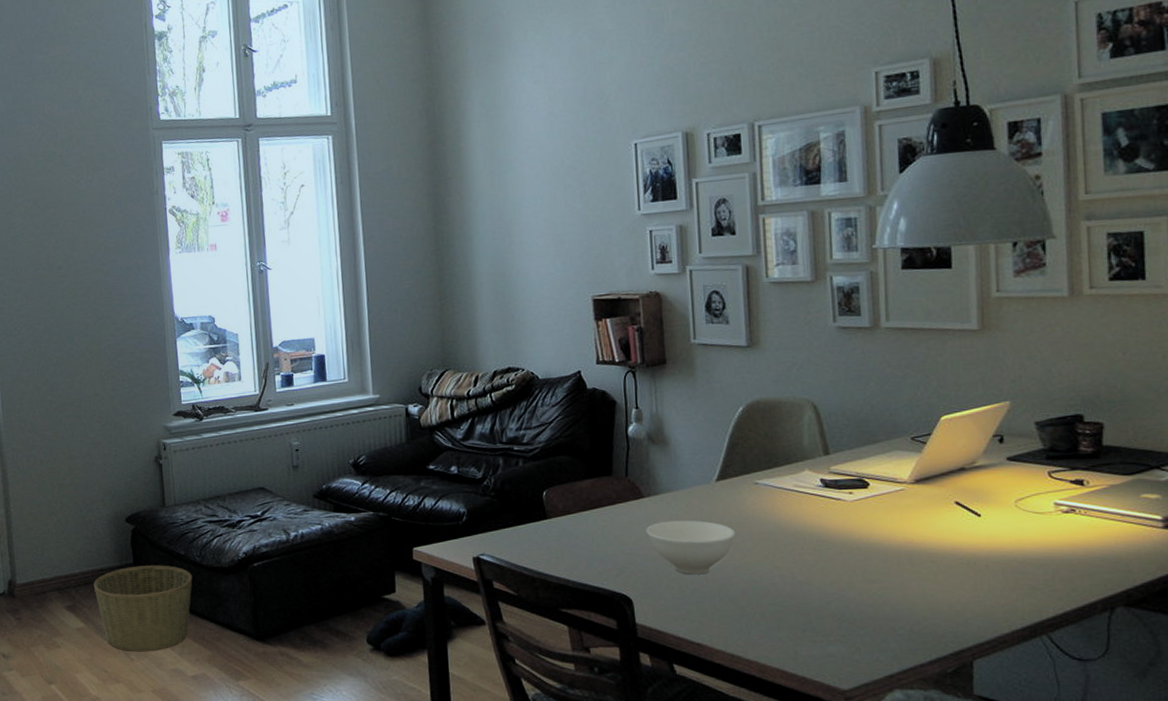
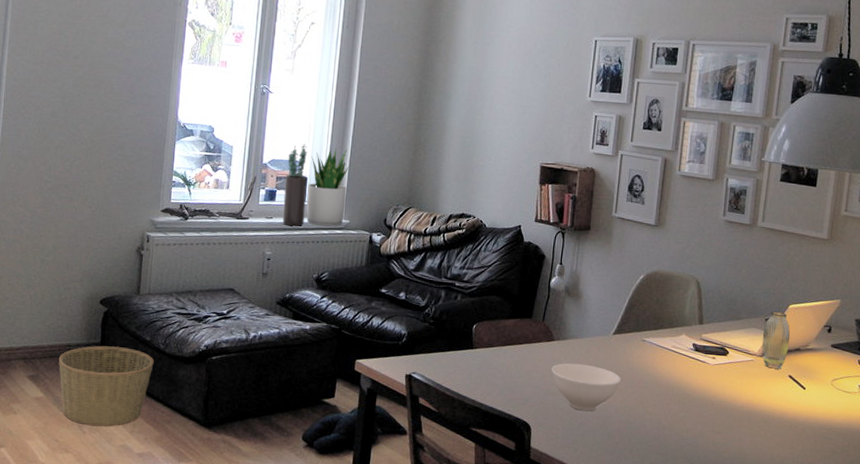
vase: none [299,318,329,411] -> present [282,144,308,227]
planter: none [325,316,373,406] -> present [306,148,349,227]
vase: none [910,426,949,496] -> present [762,311,790,369]

